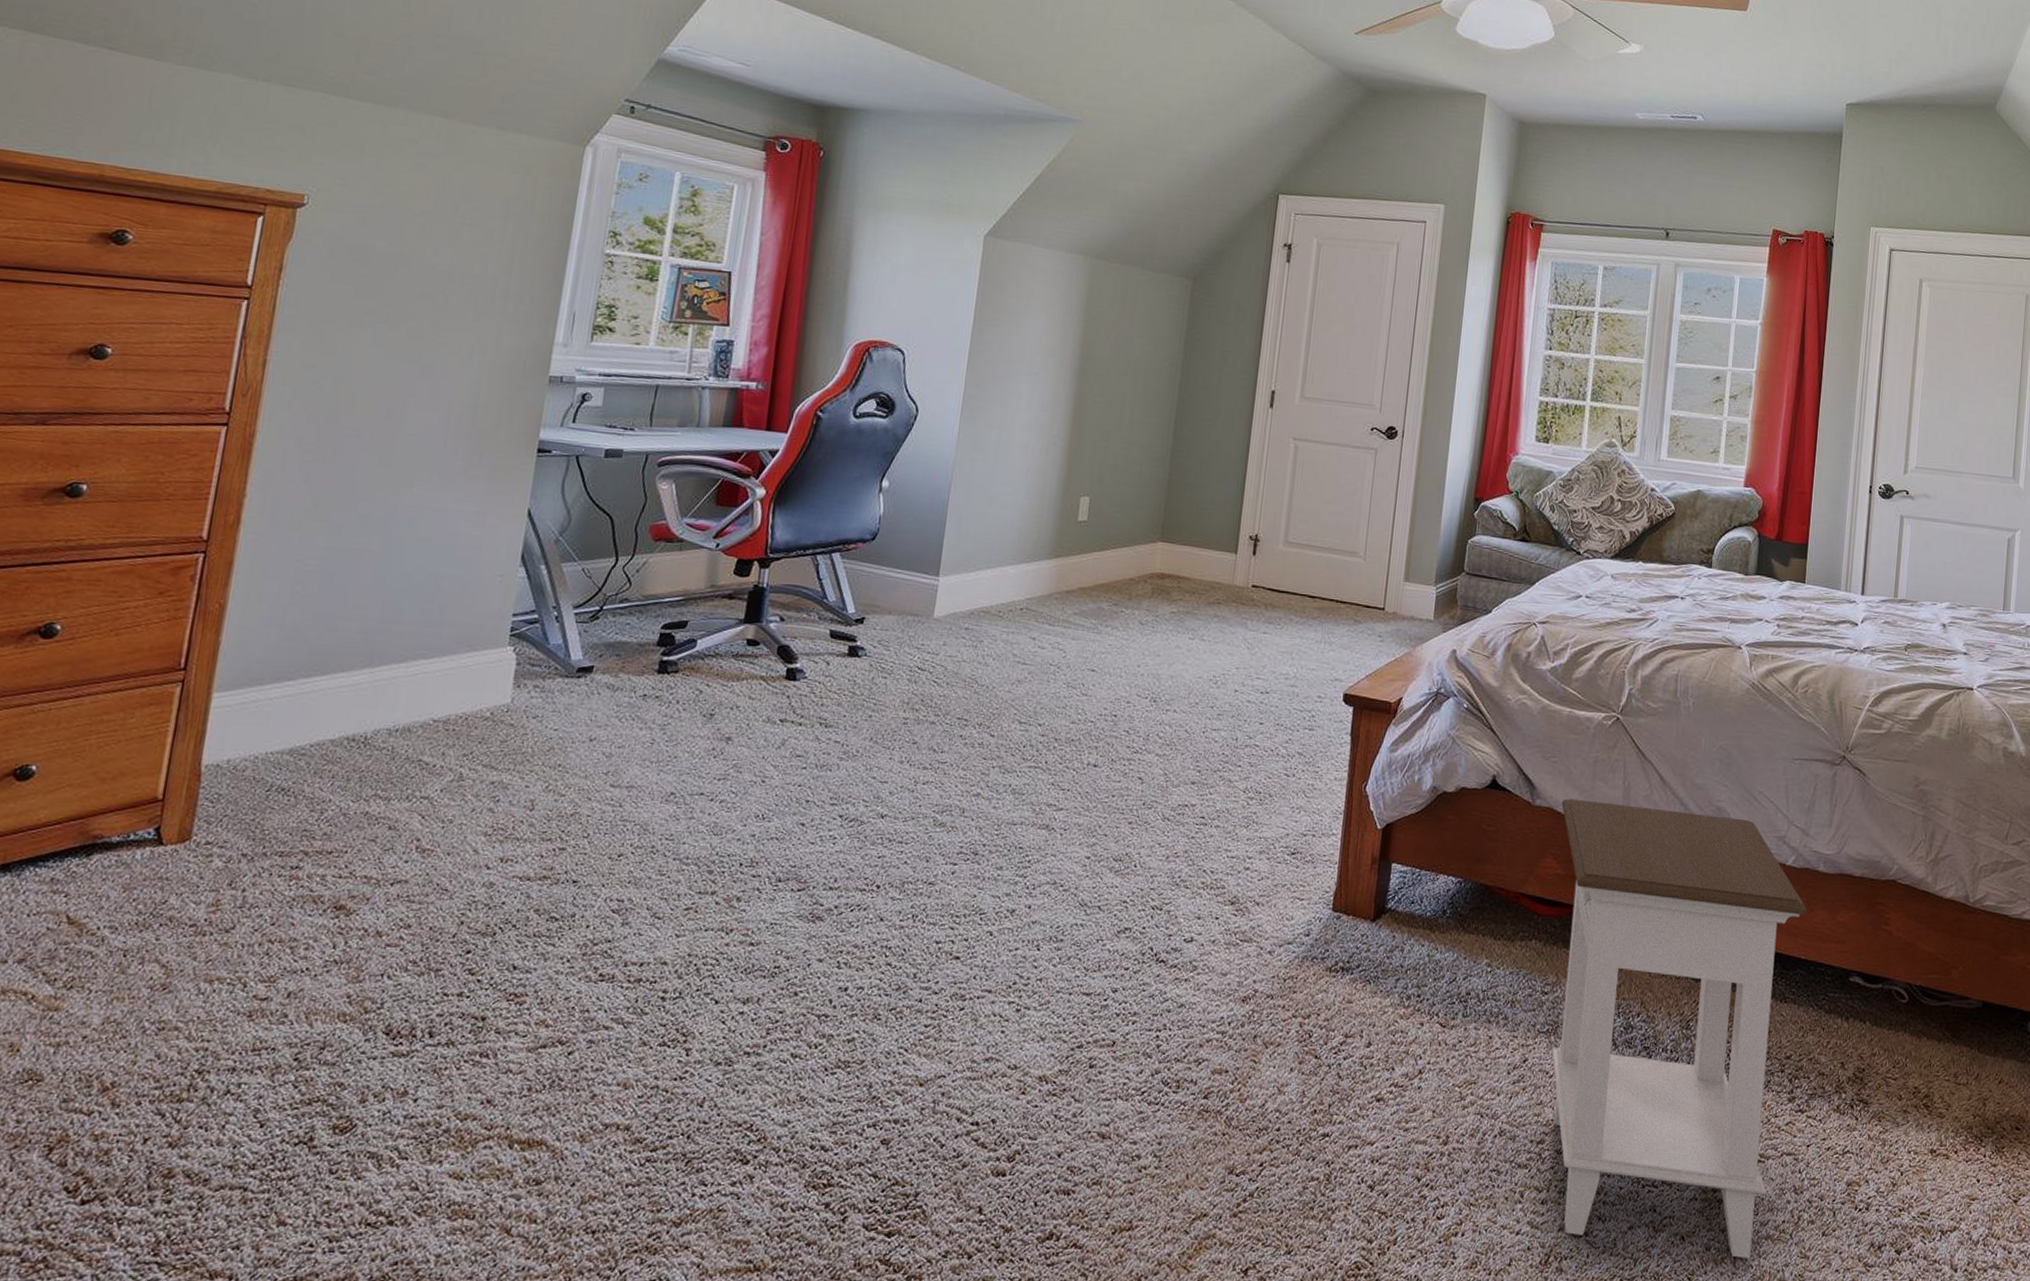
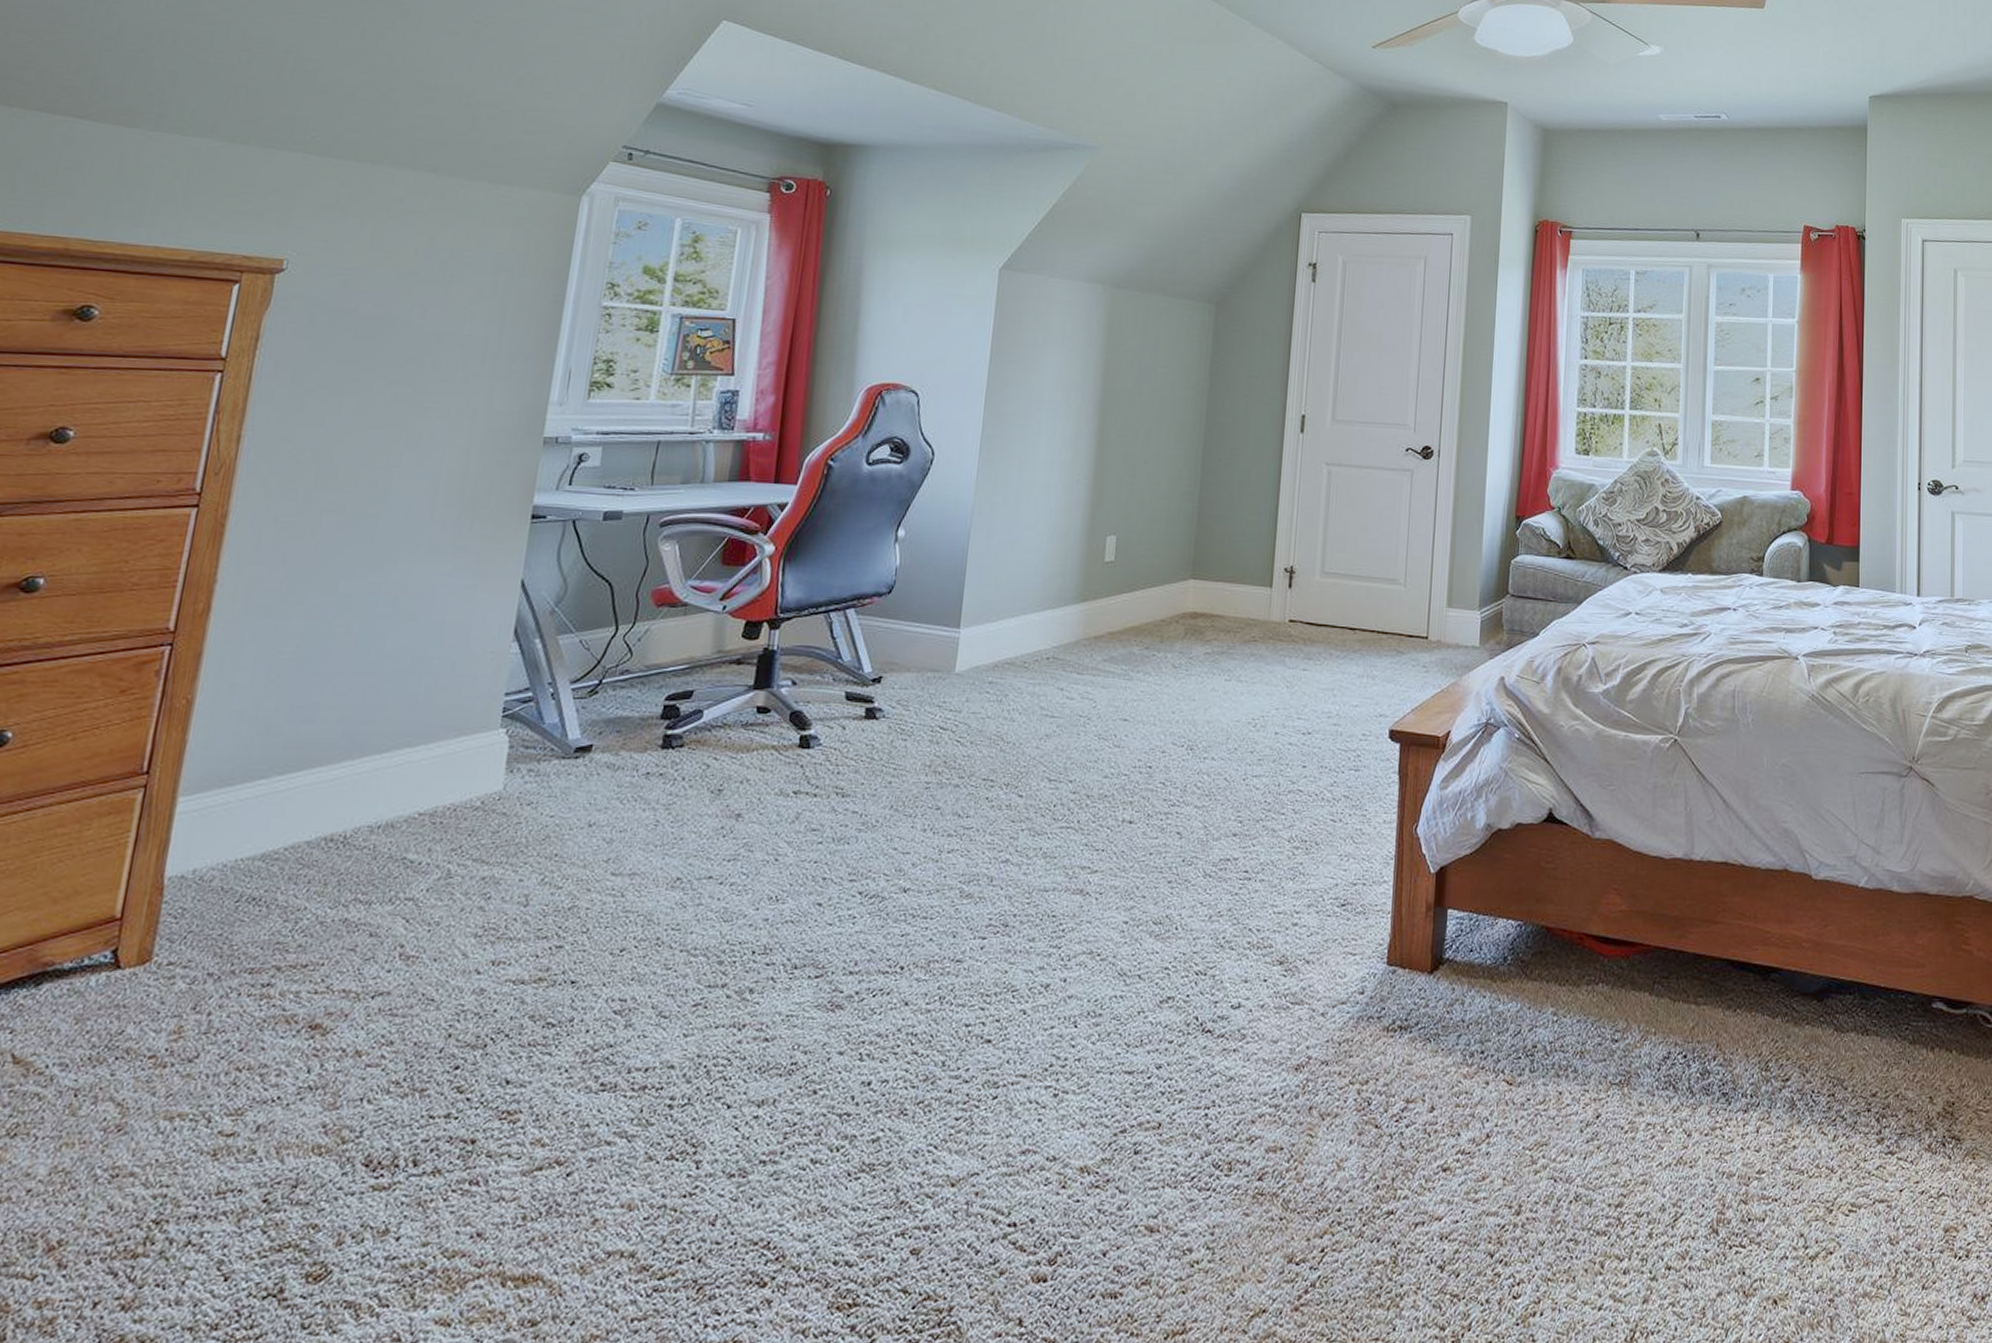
nightstand: present [1551,798,1808,1259] -> none [1622,829,1884,1321]

